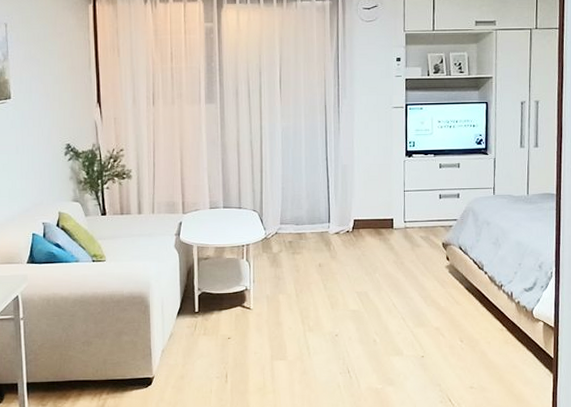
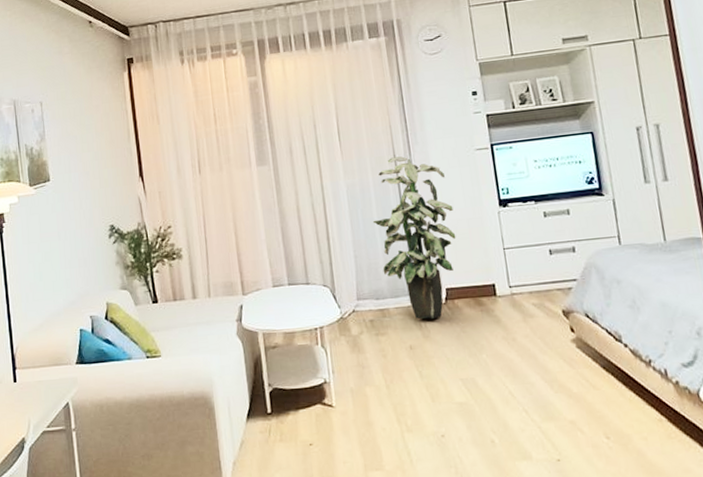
indoor plant: none [300,107,368,243] -> present [372,156,456,319]

